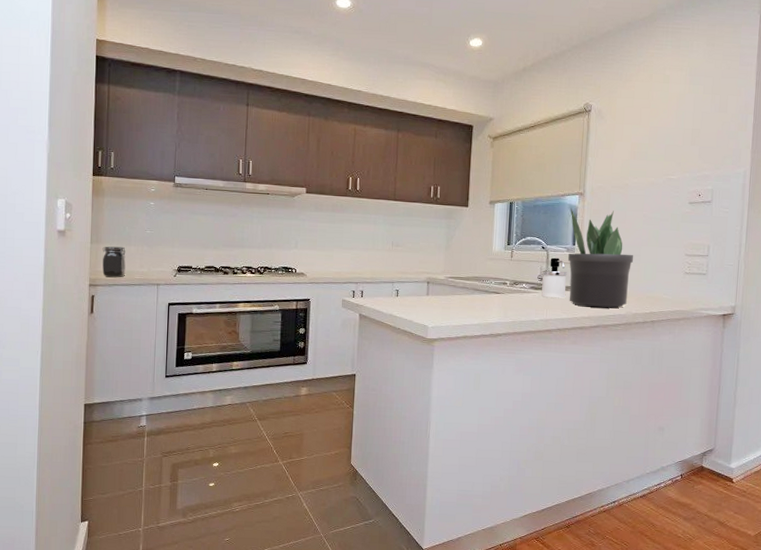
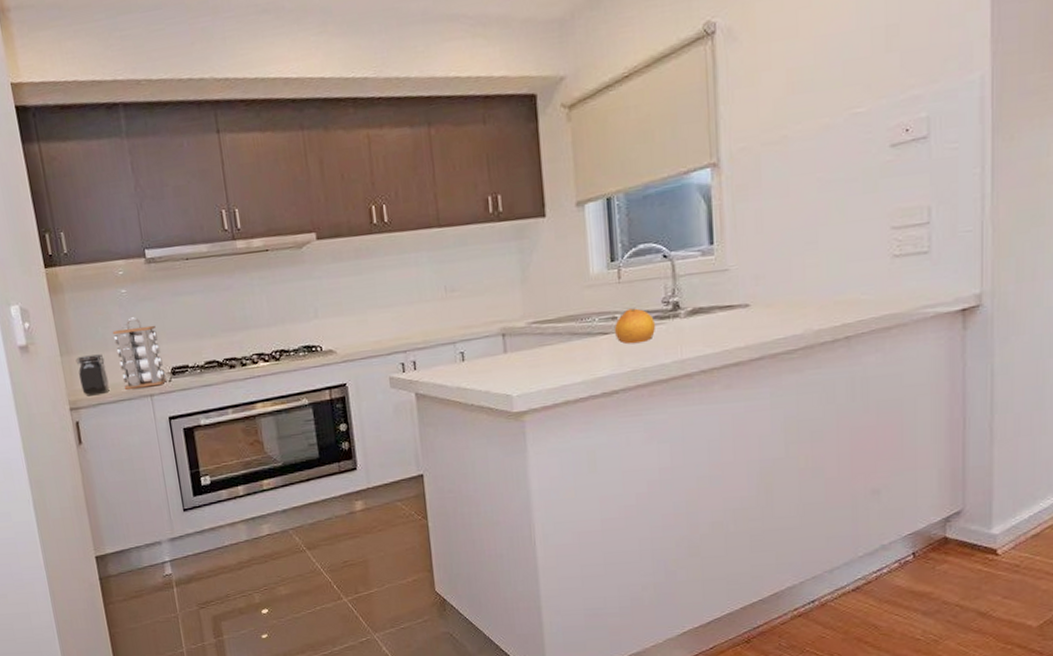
spice rack: none [136,224,173,279] -> present [112,317,167,390]
fruit: none [503,279,532,304] -> present [614,308,656,345]
soap dispenser: present [541,257,567,298] -> none [667,267,708,329]
planter: present [568,208,634,309] -> none [700,180,808,333]

